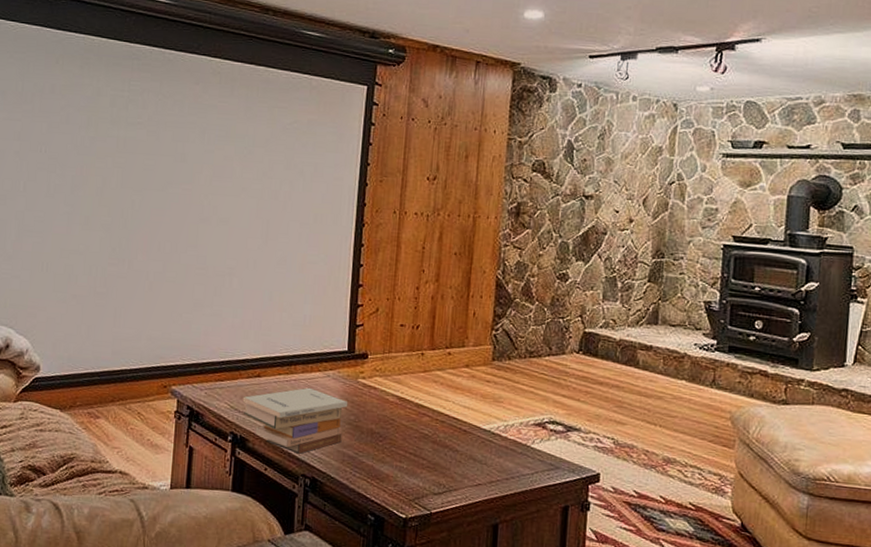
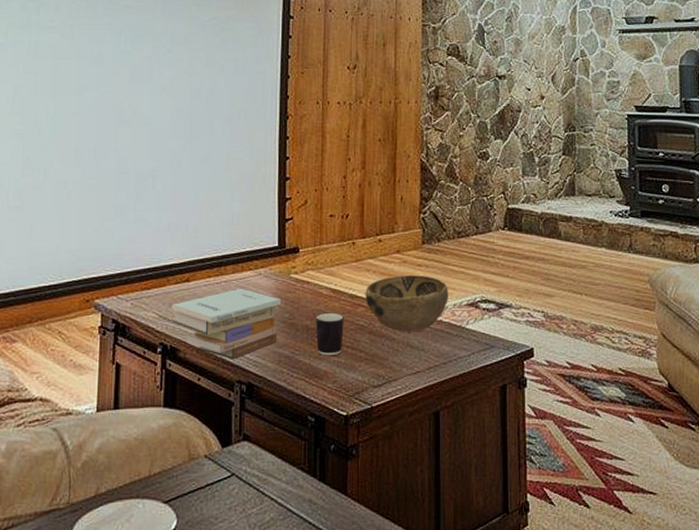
mug: none [379,418,409,461] -> present [315,312,344,356]
decorative bowl: none [431,389,516,447] -> present [365,275,449,332]

